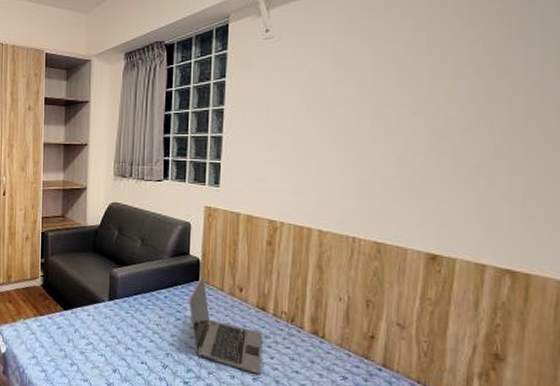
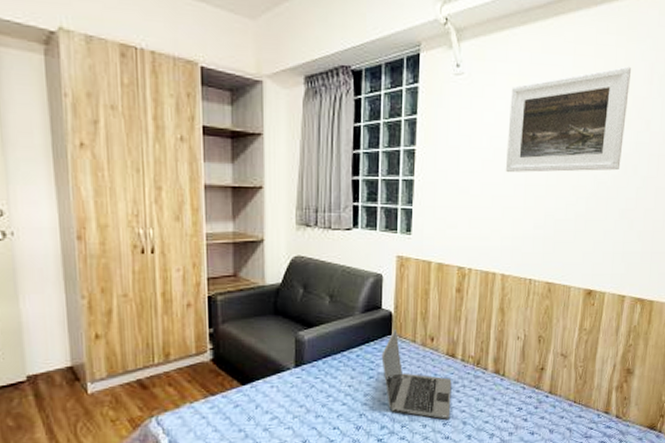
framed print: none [320,11,480,127] -> present [505,66,632,172]

